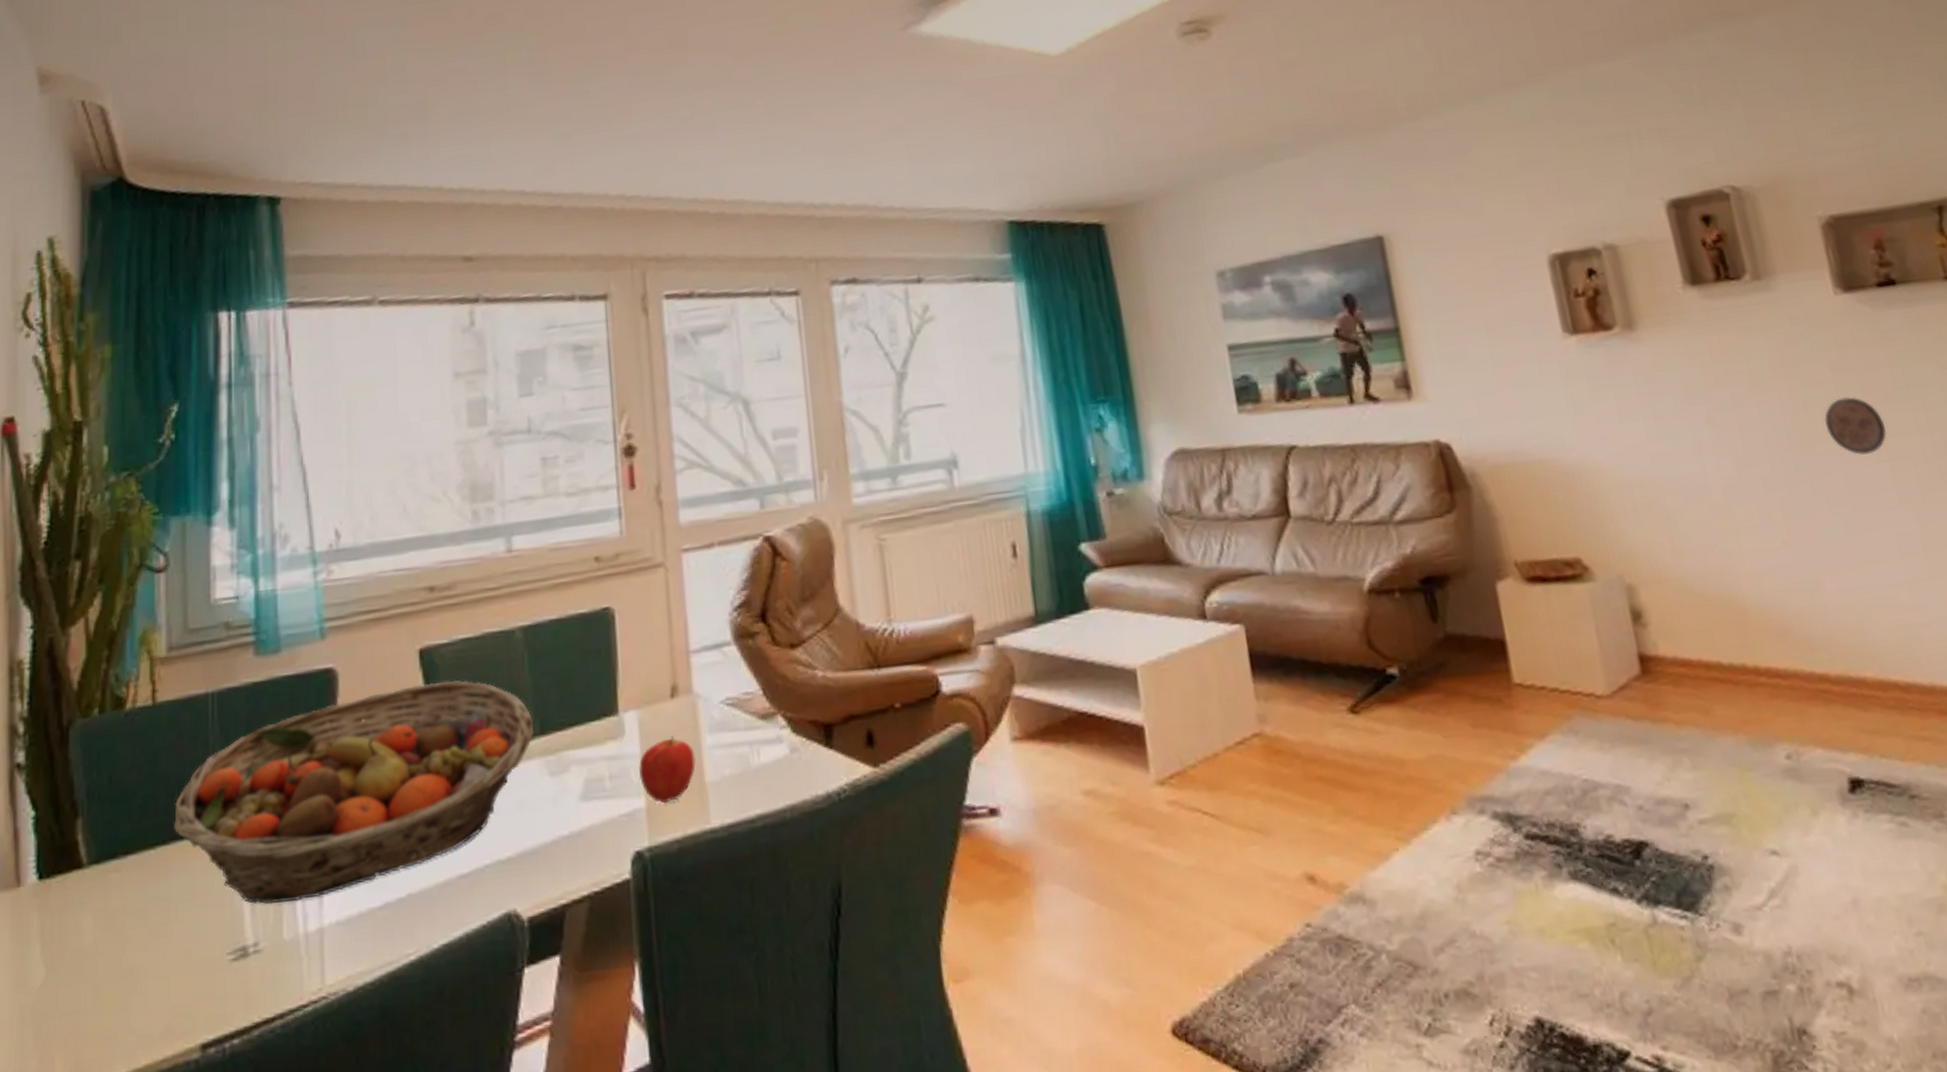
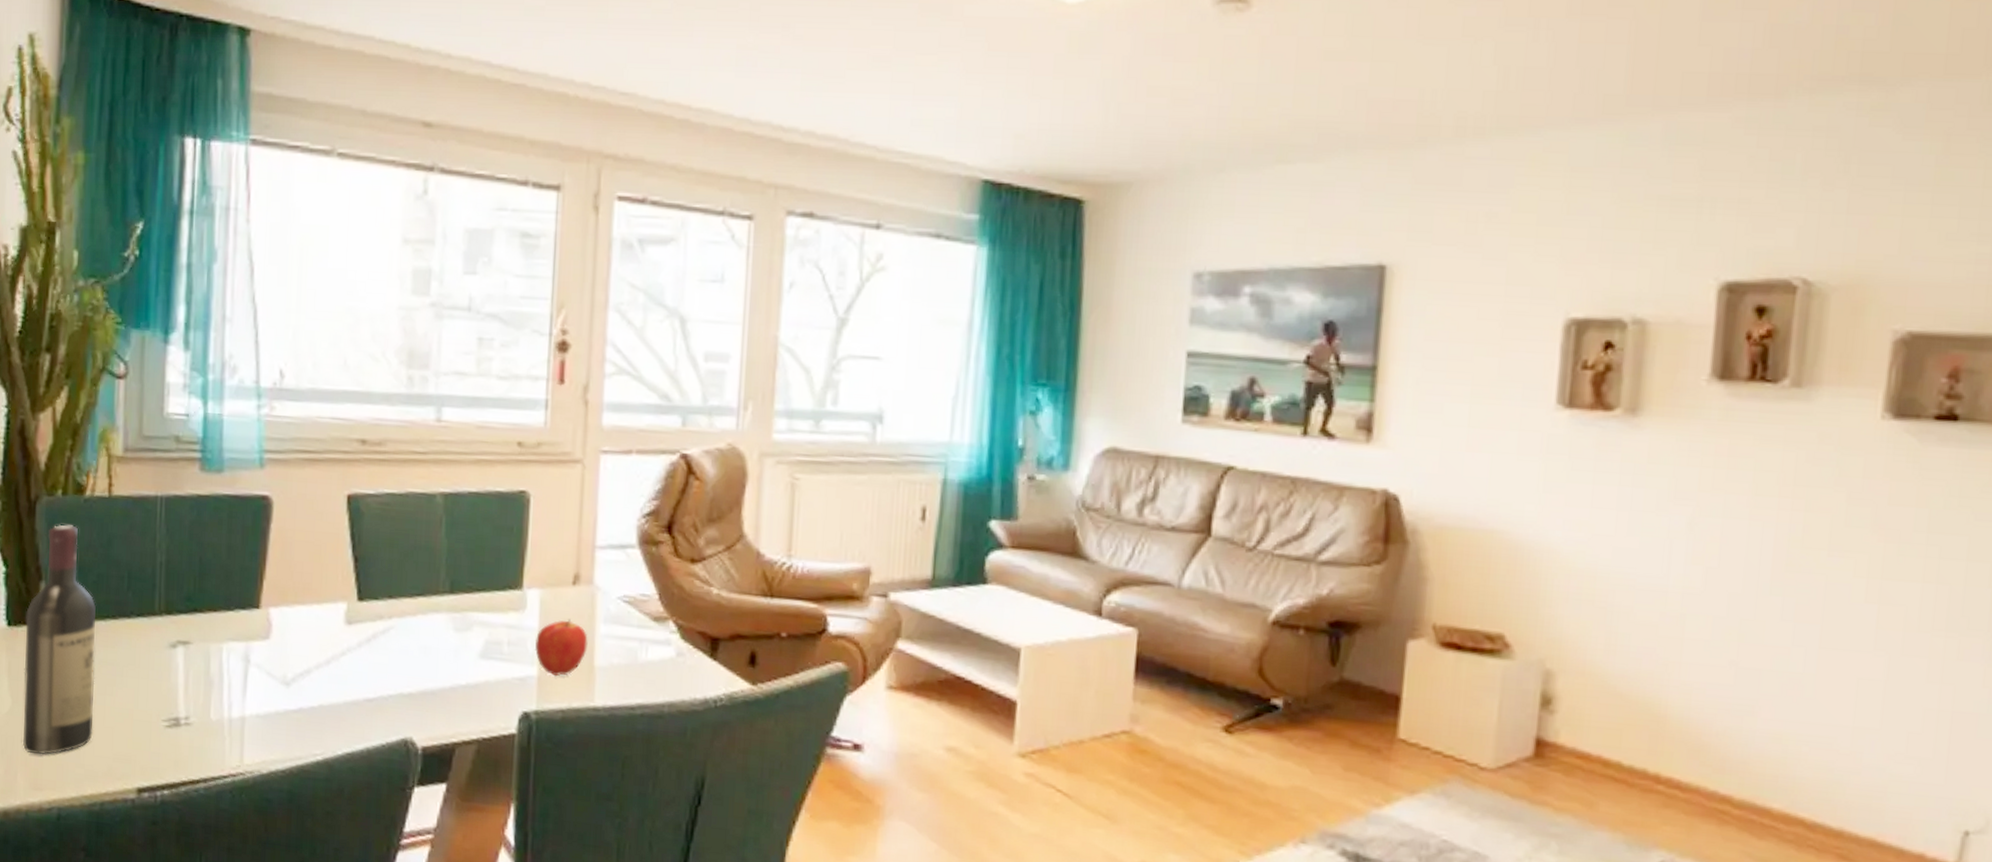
wine bottle: none [59,746,145,1031] -> present [23,524,96,754]
fruit basket: present [173,680,534,905] -> none [122,525,444,691]
decorative medallion: present [1824,396,1887,455] -> none [1820,529,1887,593]

